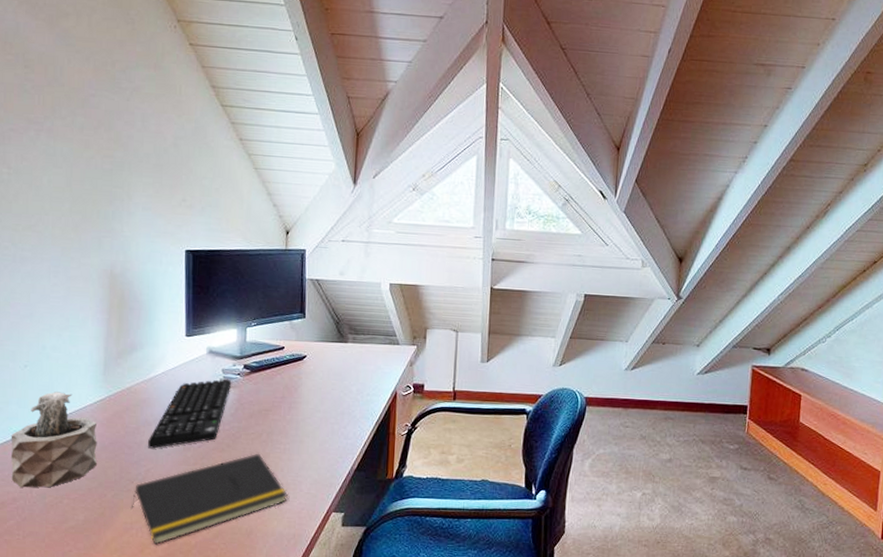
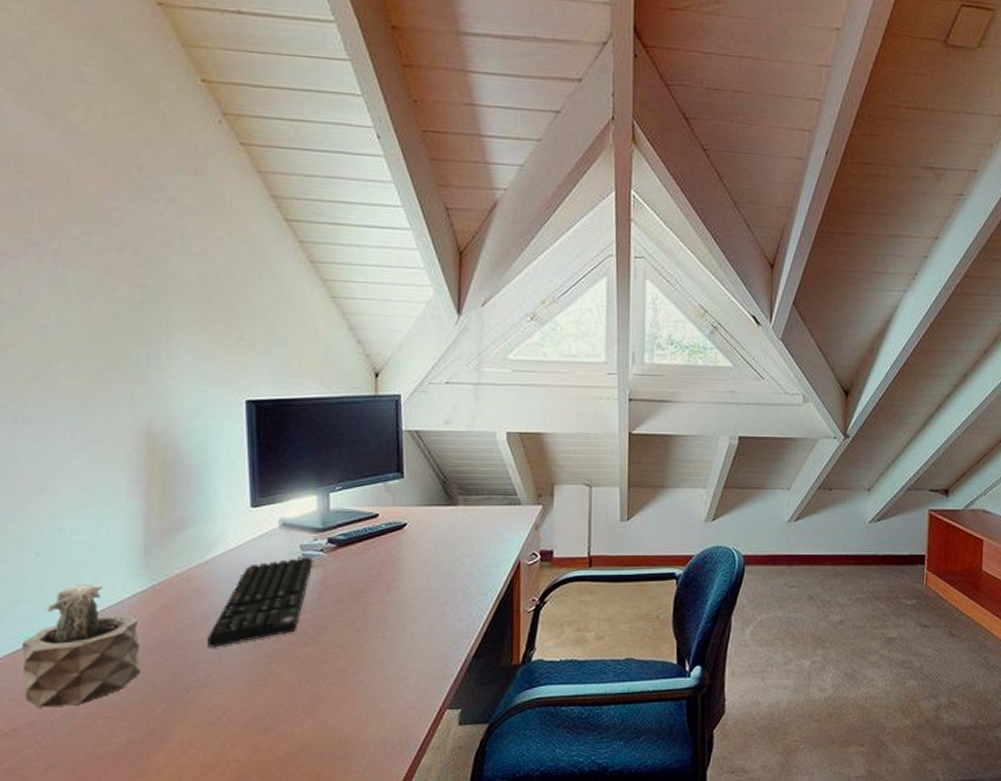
notepad: present [130,453,288,545] -> none [188,644,390,765]

